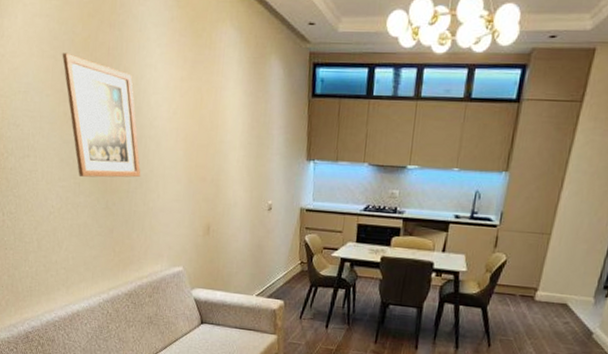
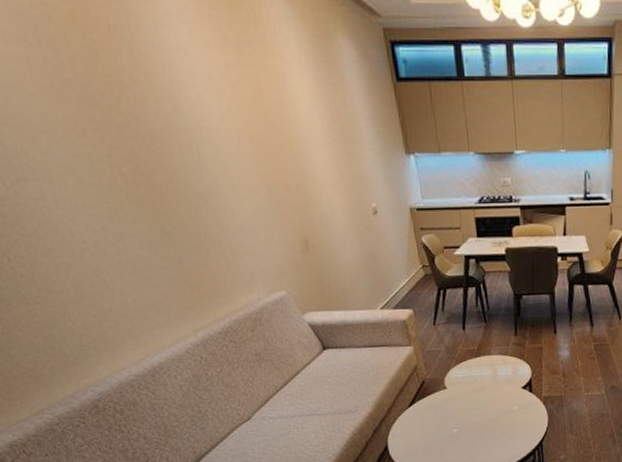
wall art: present [62,52,141,178] -> none [36,33,203,199]

